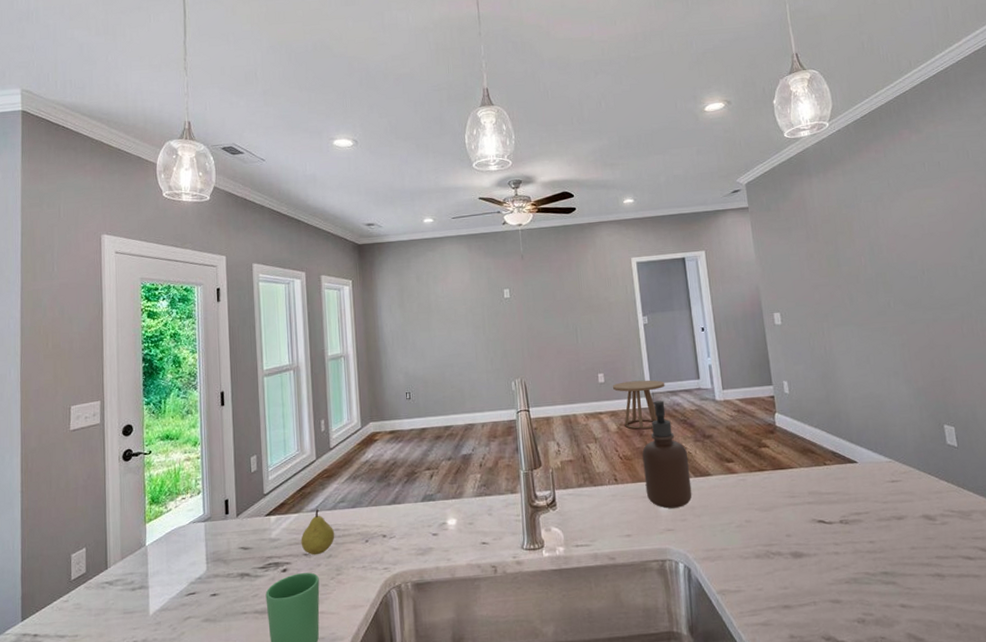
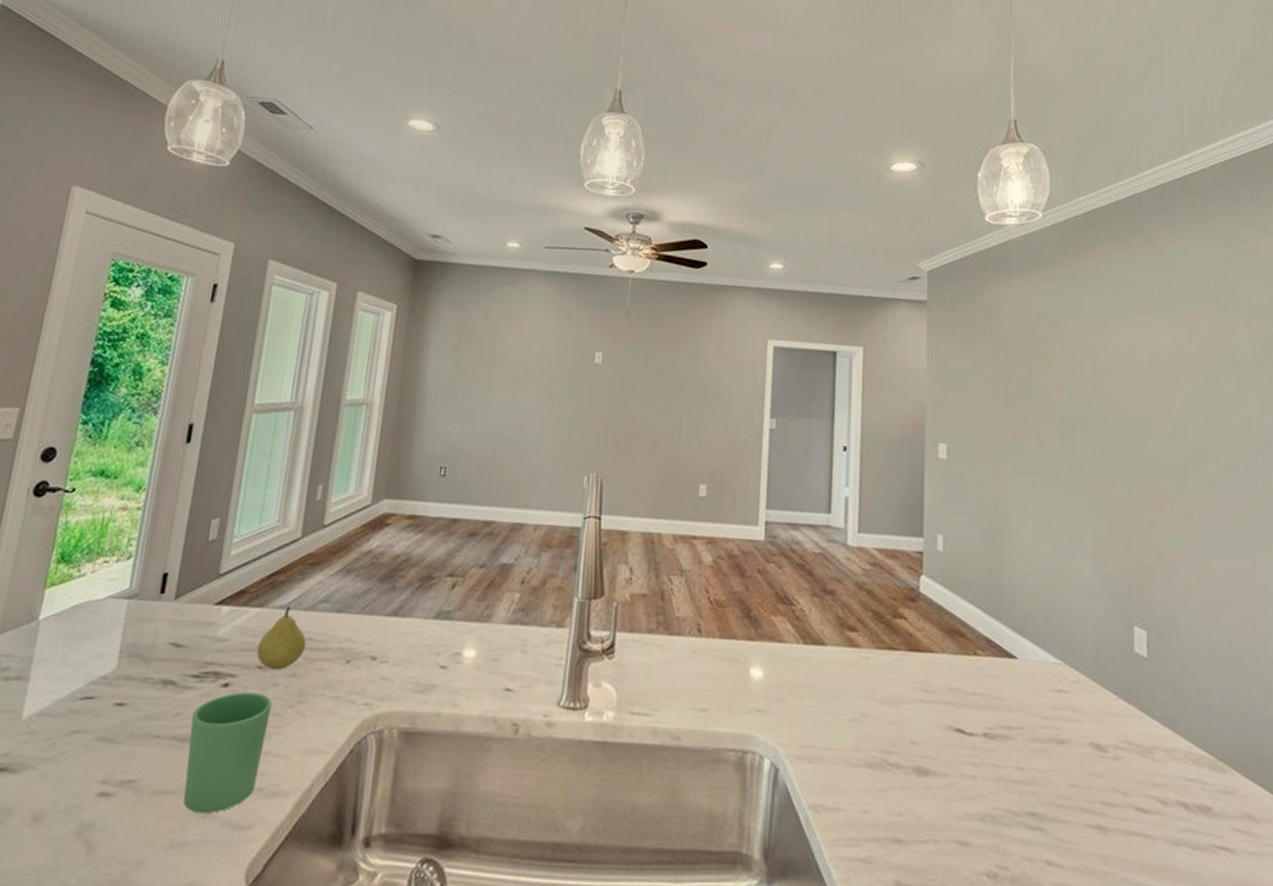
side table: present [613,380,665,430] -> none [716,500,785,570]
soap dispenser: present [642,400,692,509] -> none [736,533,800,682]

